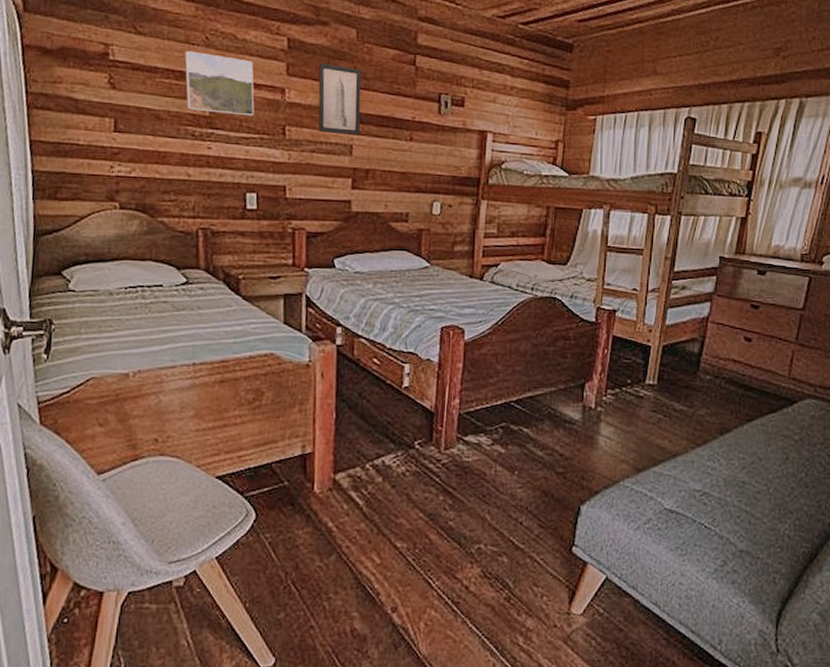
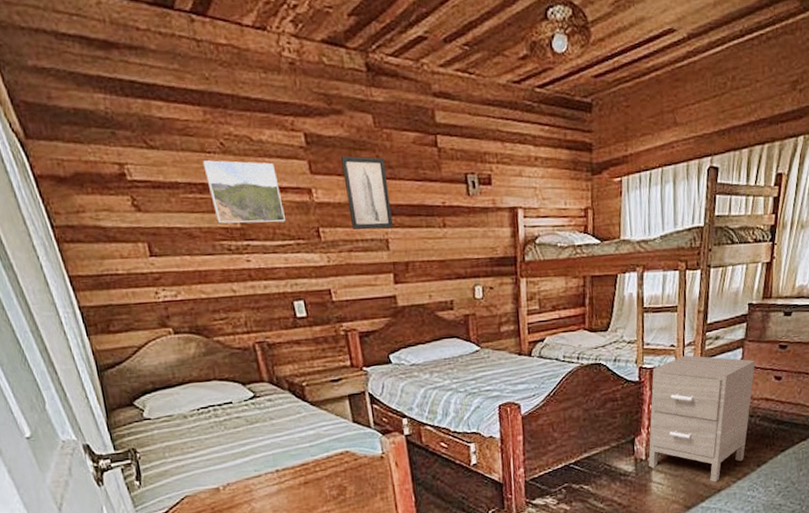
nightstand: none [598,301,724,445] -> present [648,355,756,482]

